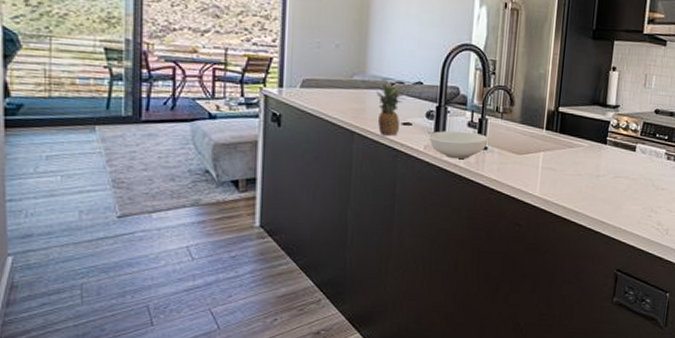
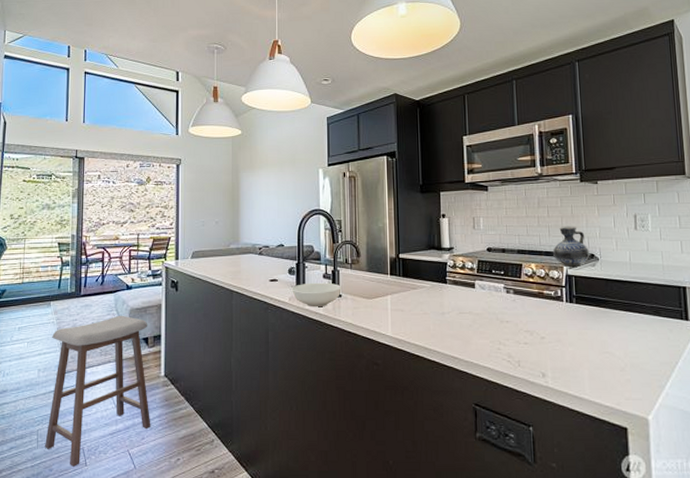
bar stool: none [93,150,241,326] -> present [45,315,151,467]
fruit: present [376,82,407,137] -> none [248,248,272,293]

